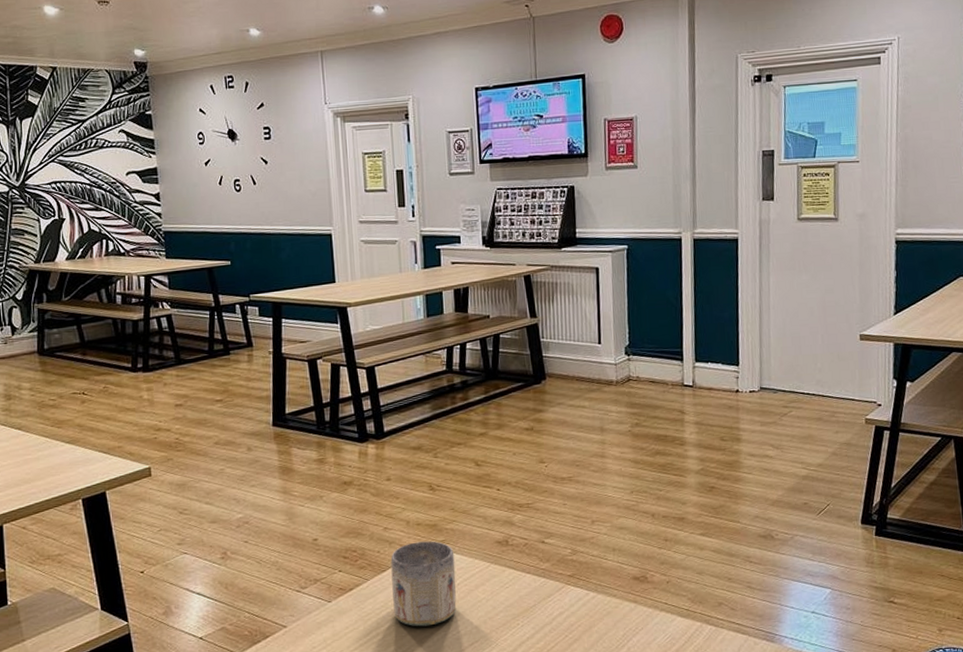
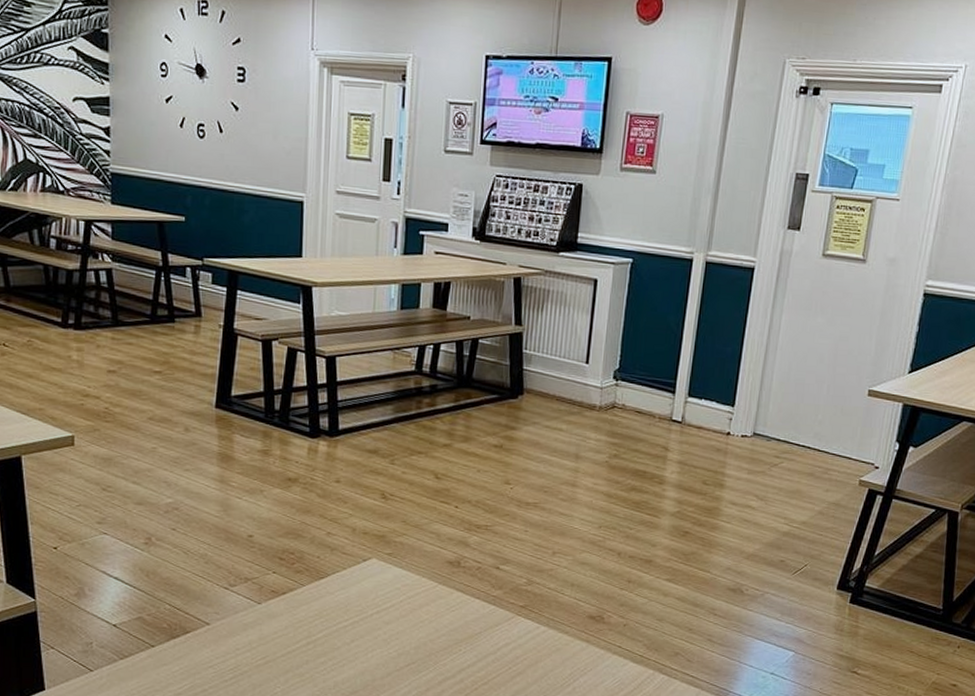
mug: present [390,541,457,627] -> none [328,551,401,641]

